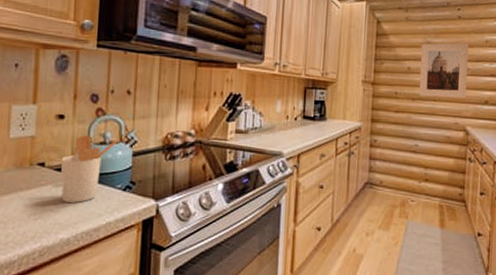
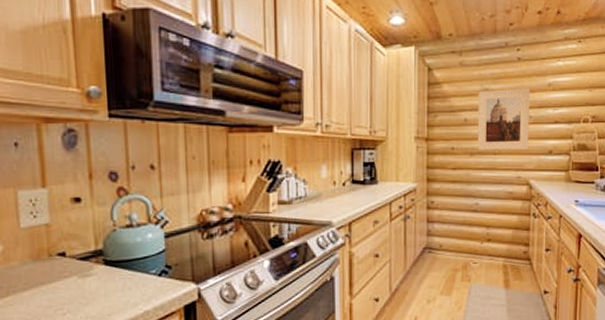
utensil holder: present [60,134,119,203] -> none [83,218,148,293]

